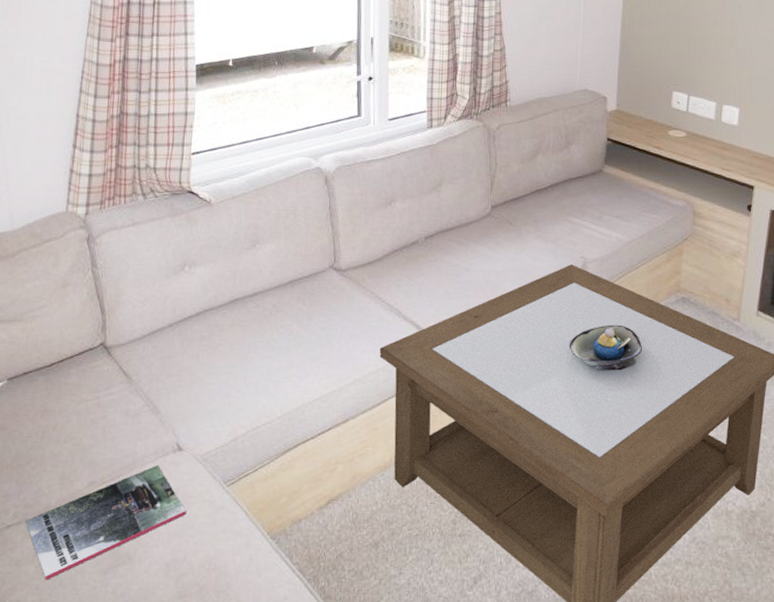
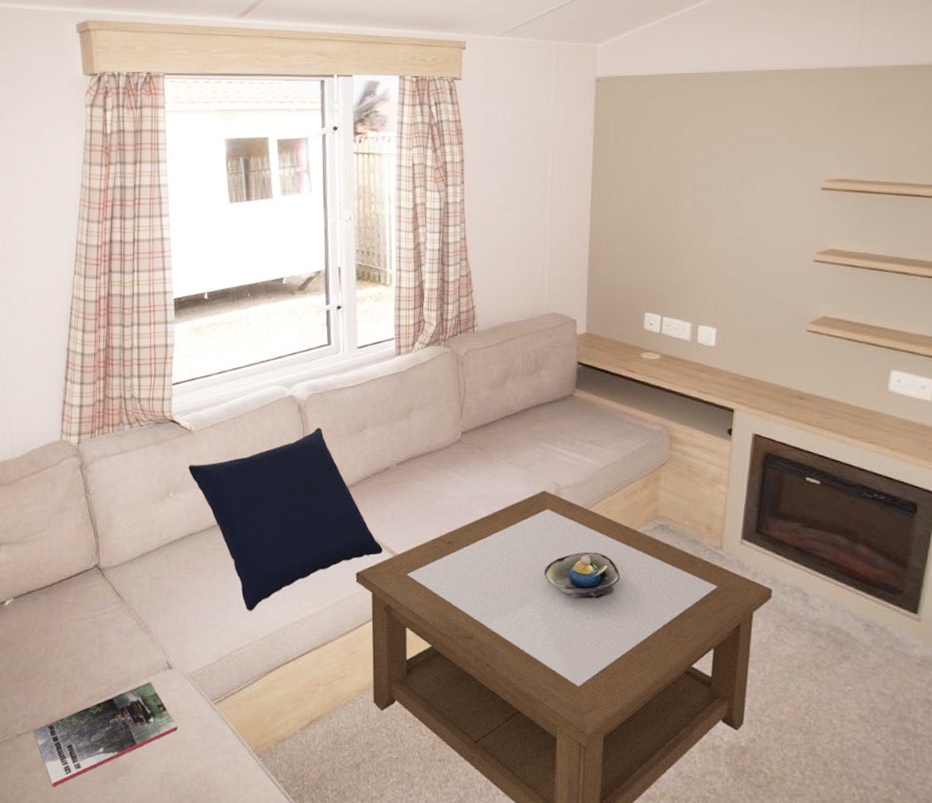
cushion: none [206,200,409,389] -> present [188,428,383,611]

